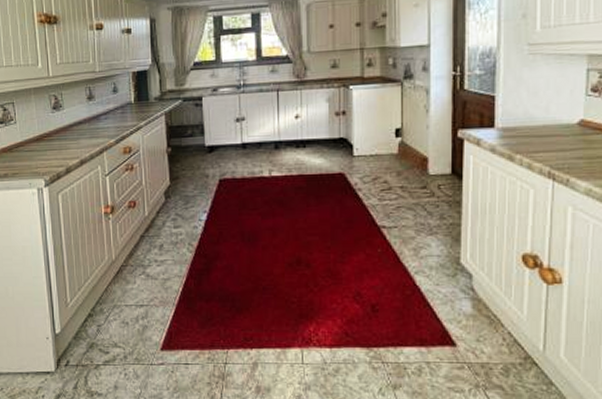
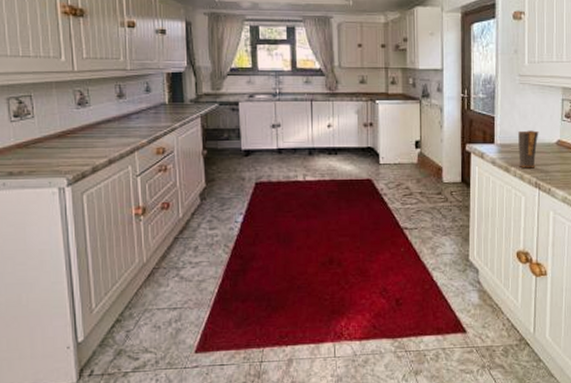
mug: none [526,109,555,156] -> present [518,130,539,169]

